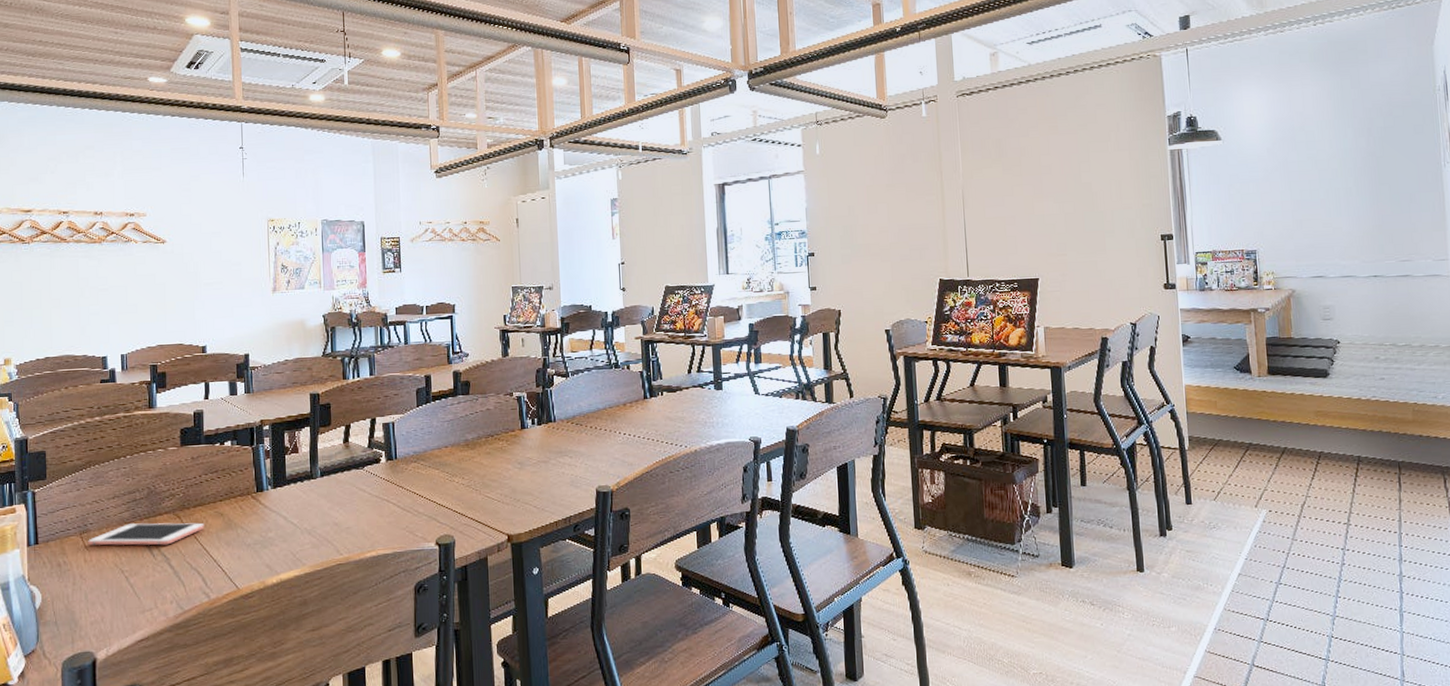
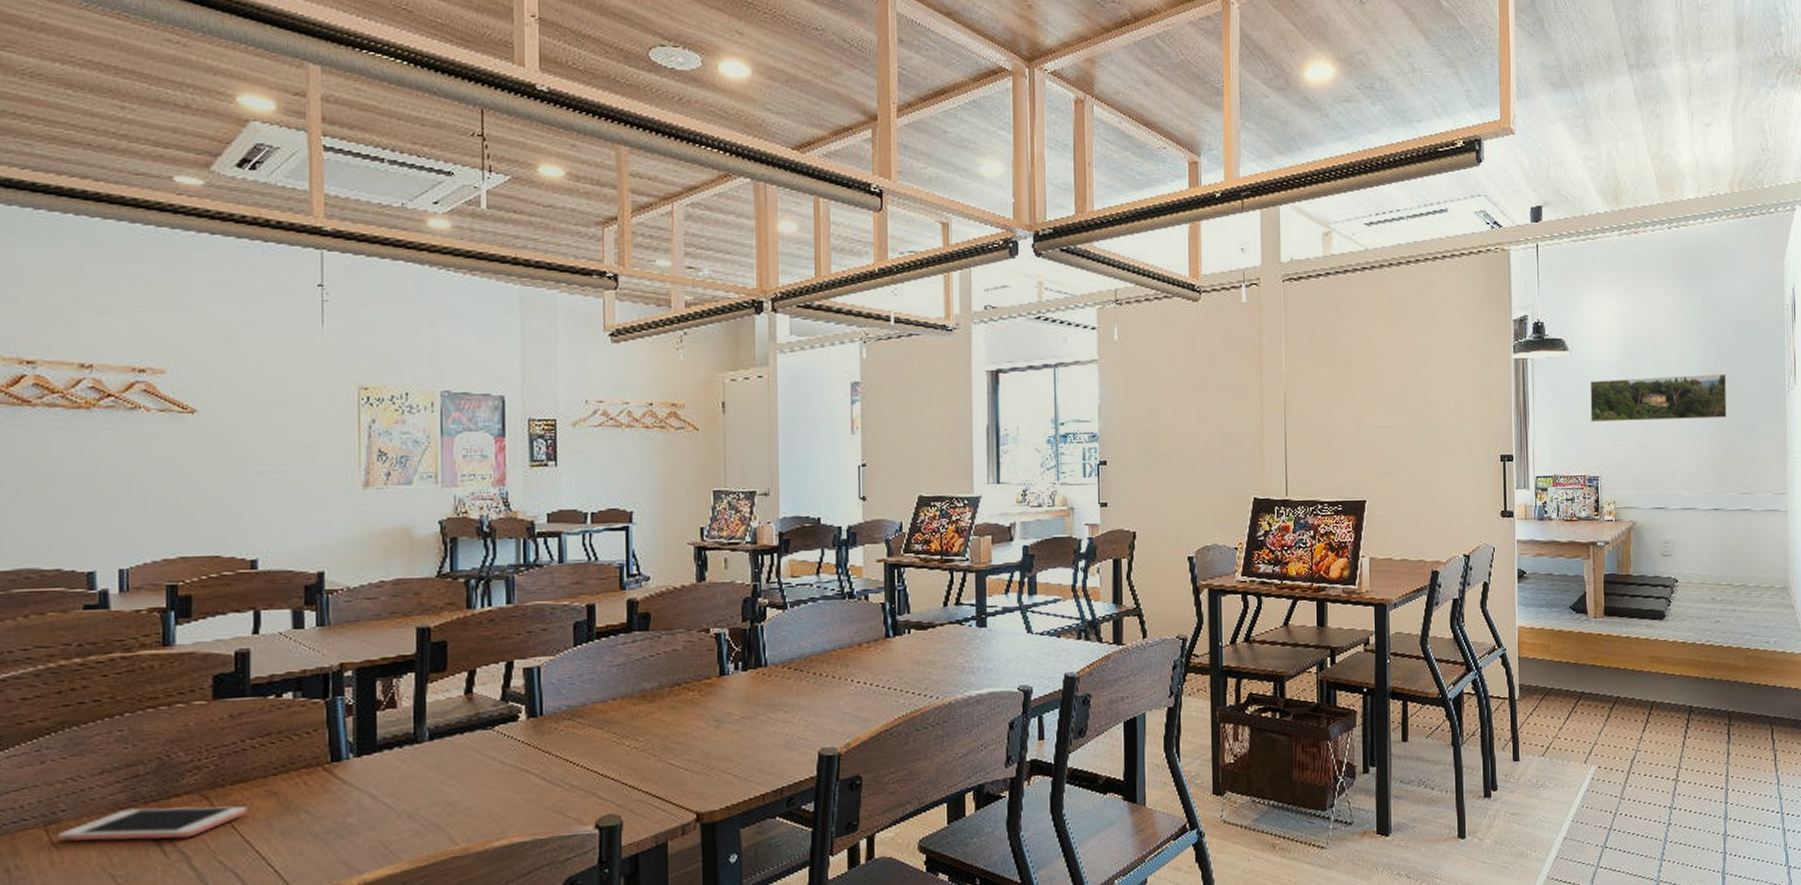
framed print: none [1243,152,1382,203] -> present [1590,374,1727,423]

